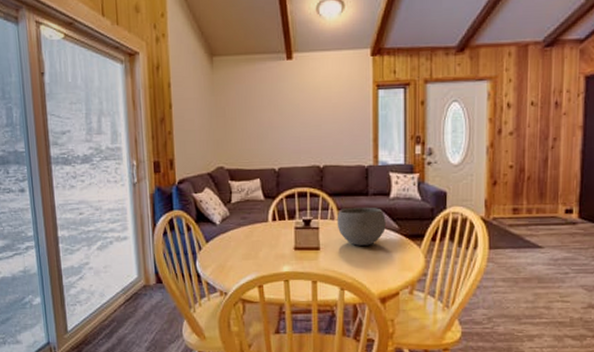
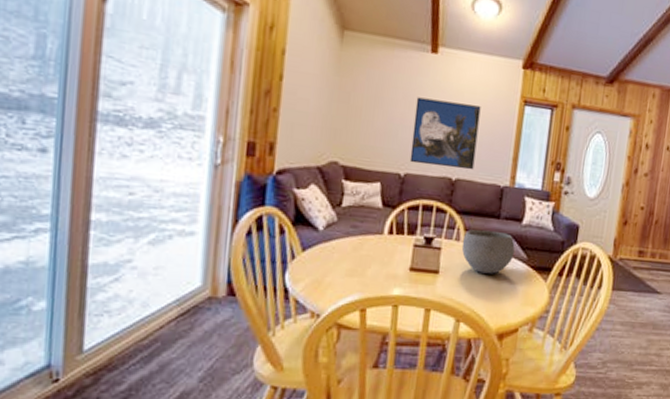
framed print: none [280,98,338,158] -> present [409,97,481,170]

